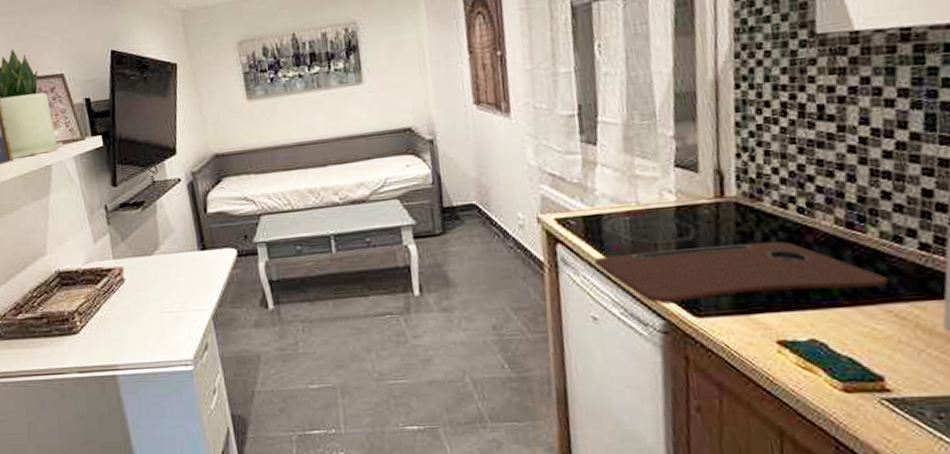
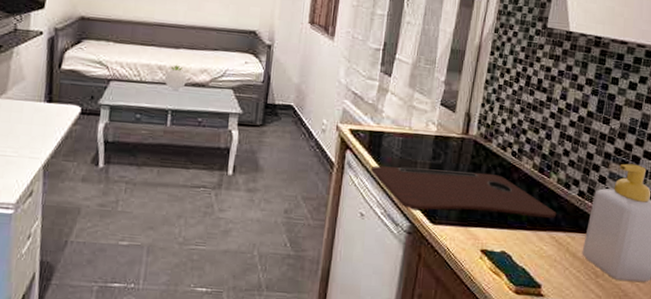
succulent plant: none [318,183,343,213] -> present [165,64,187,91]

